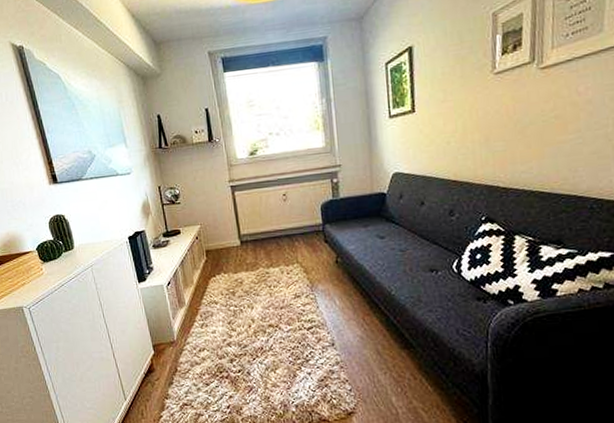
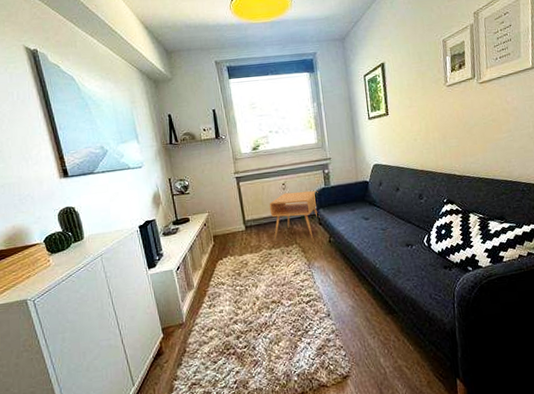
side table: none [267,203,326,263] -> present [269,191,320,244]

